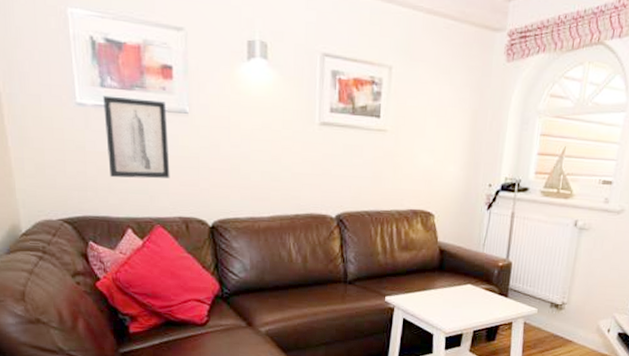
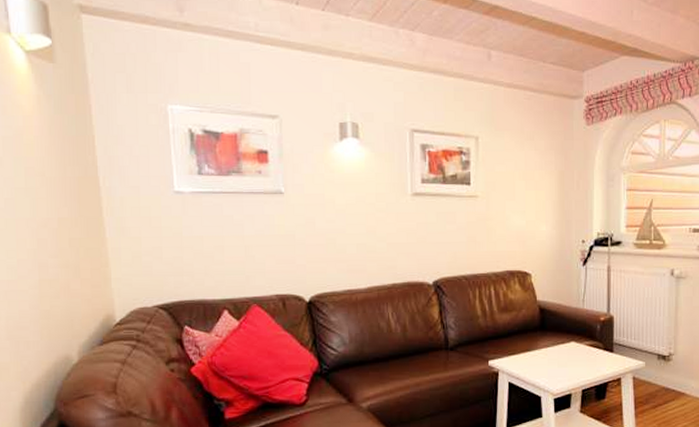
wall art: present [103,95,170,179] -> none [201,182,267,261]

